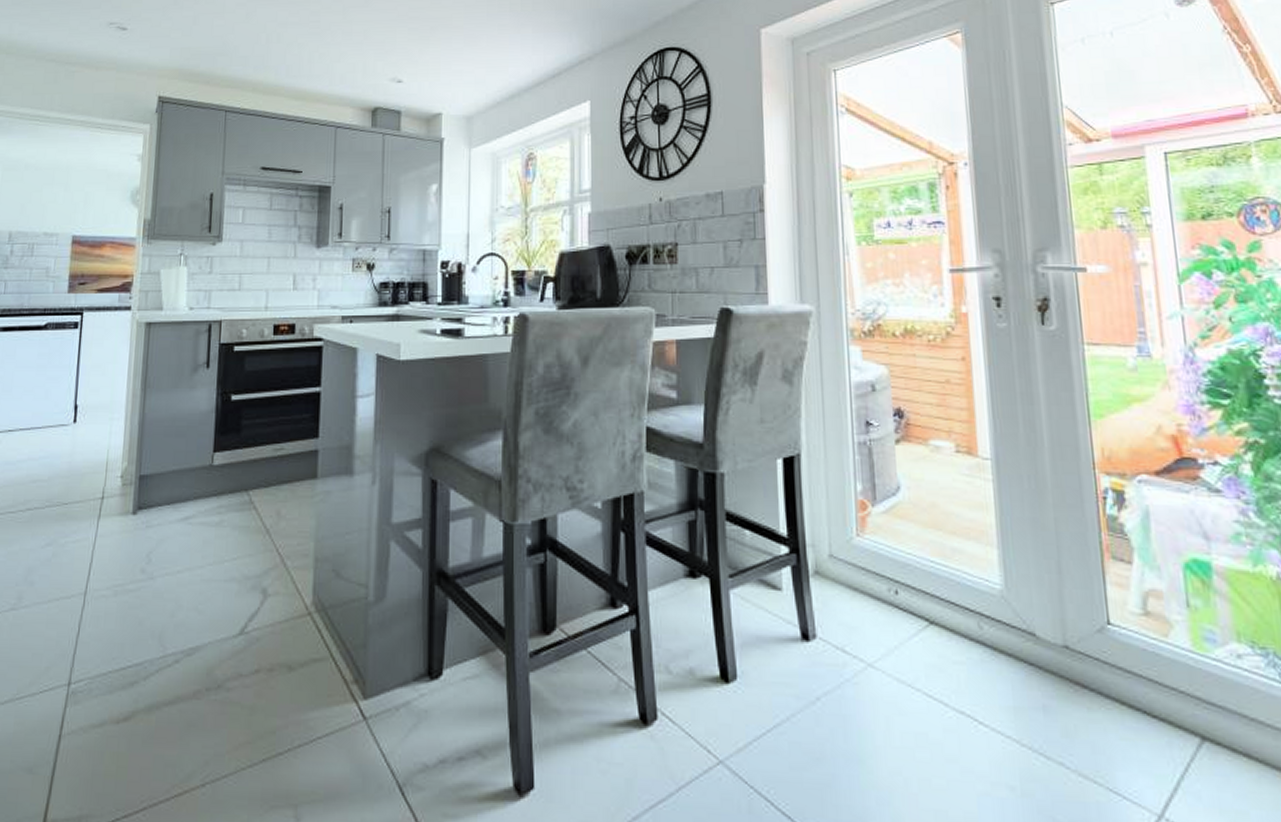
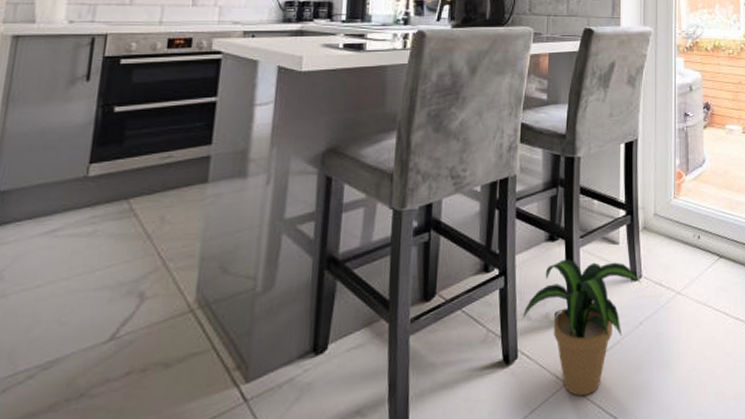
potted plant: none [661,602,816,781] -> present [522,259,641,396]

